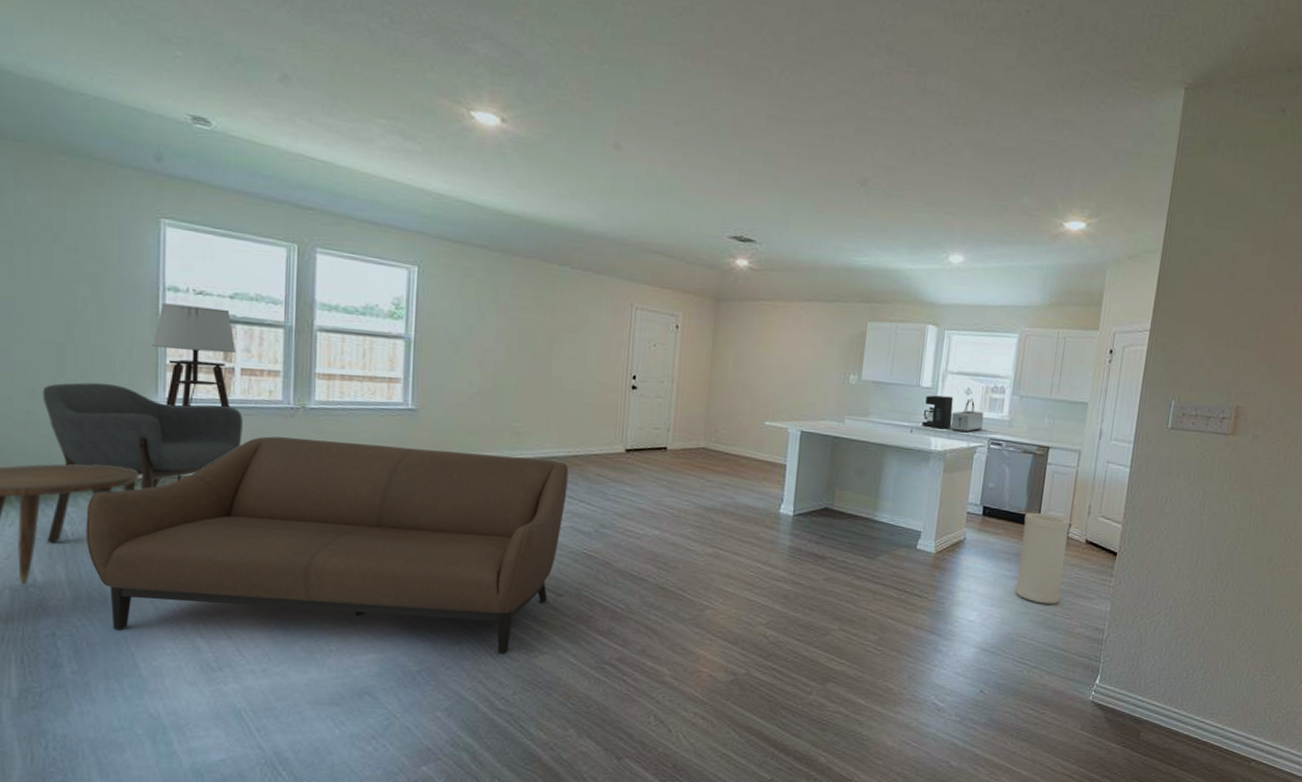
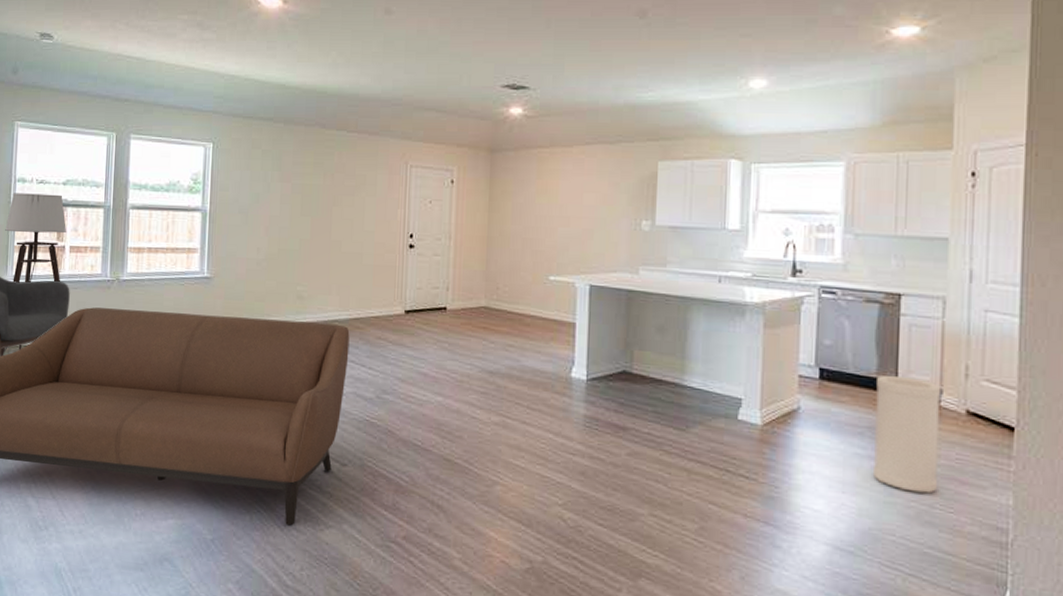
coffee maker: present [922,395,954,429] -> none [732,238,770,277]
toaster: present [951,410,984,433] -> none [769,254,810,281]

